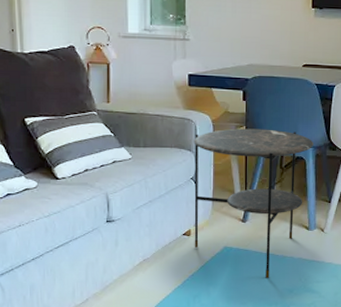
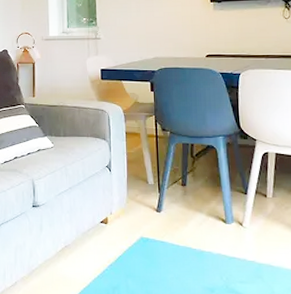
side table: present [194,128,313,278] -> none [107,118,223,274]

